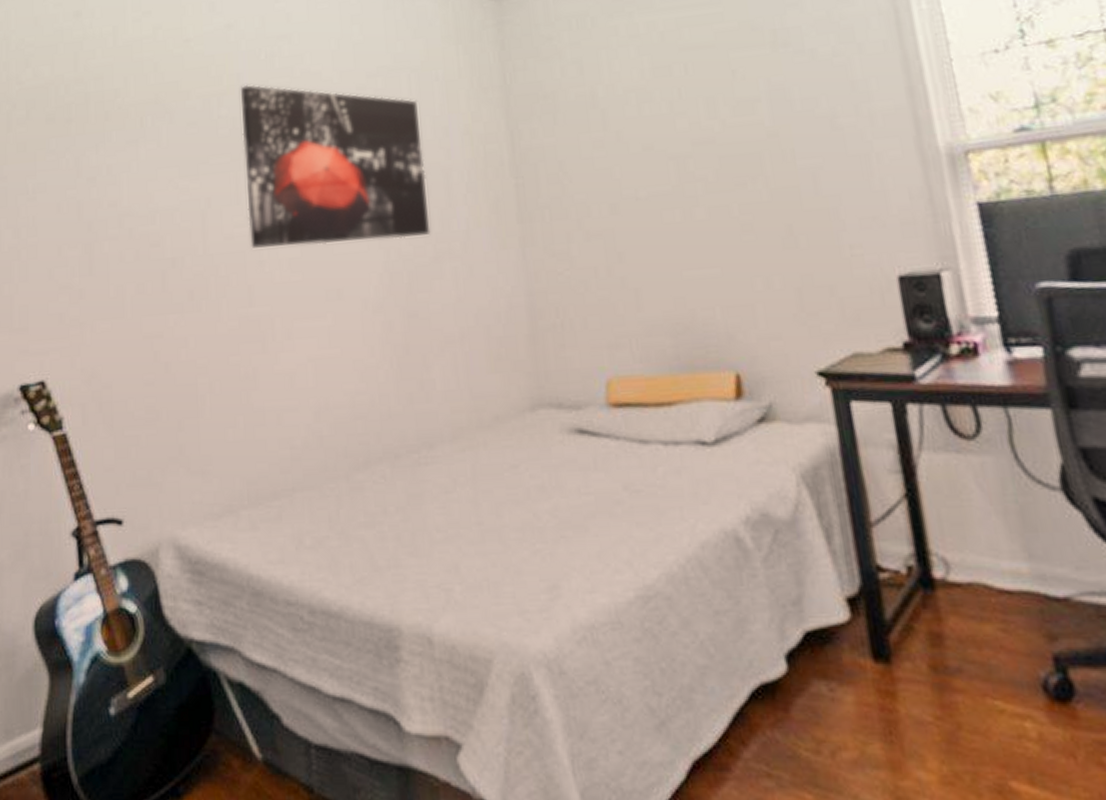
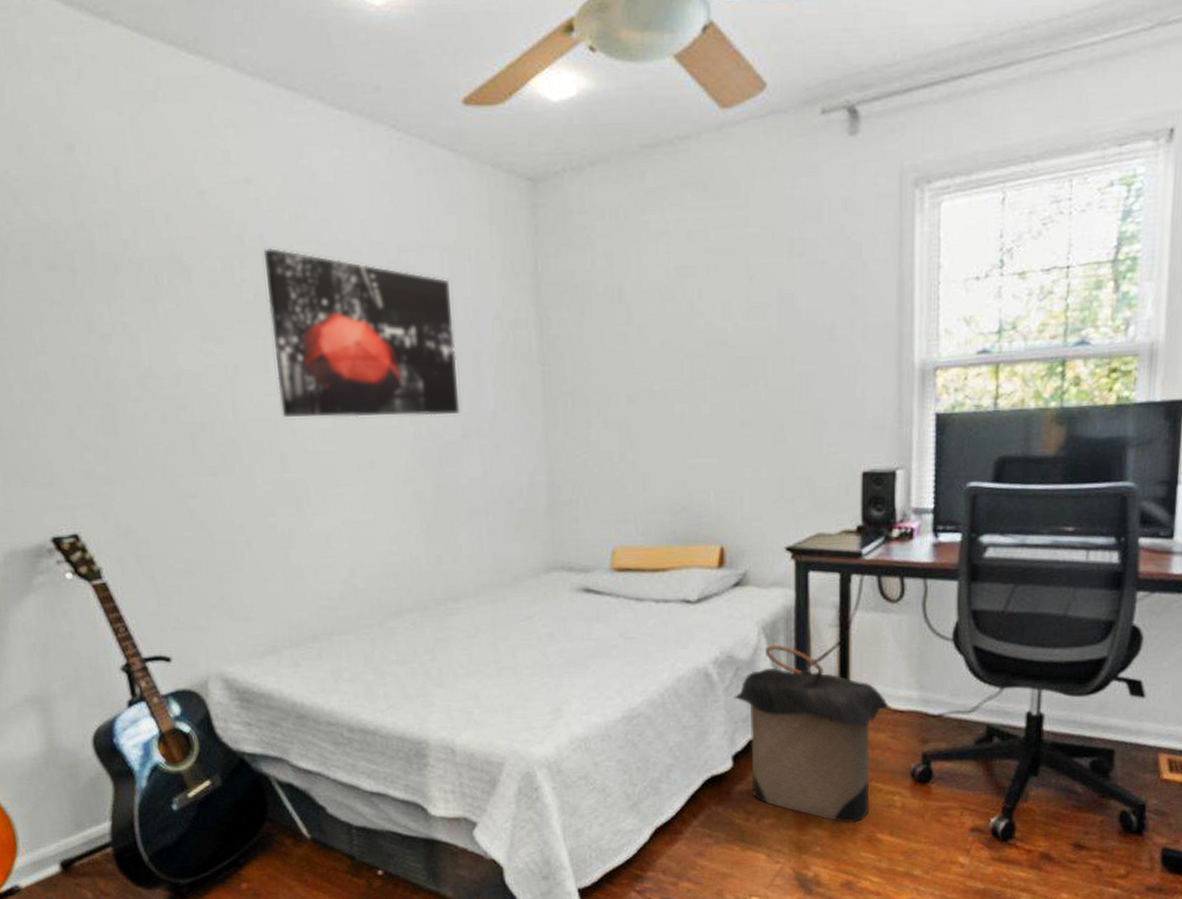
laundry hamper: none [776,498,993,763] -> present [734,644,891,823]

